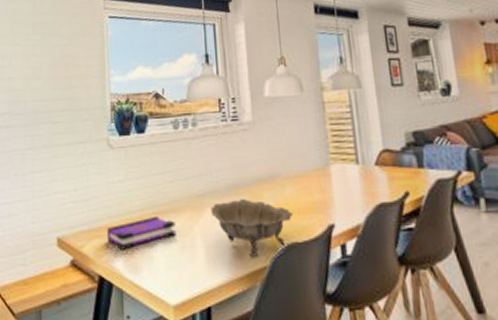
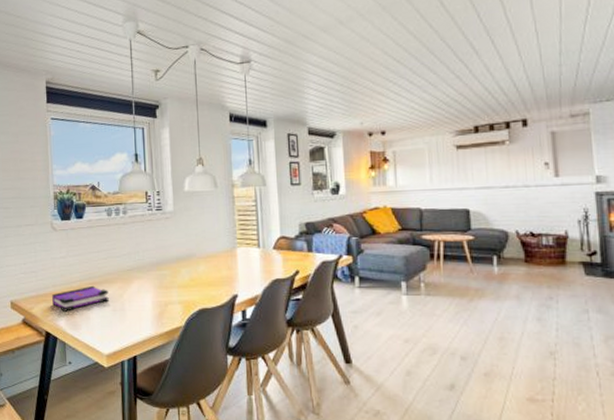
decorative bowl: present [210,199,293,257] -> none [137,274,204,319]

